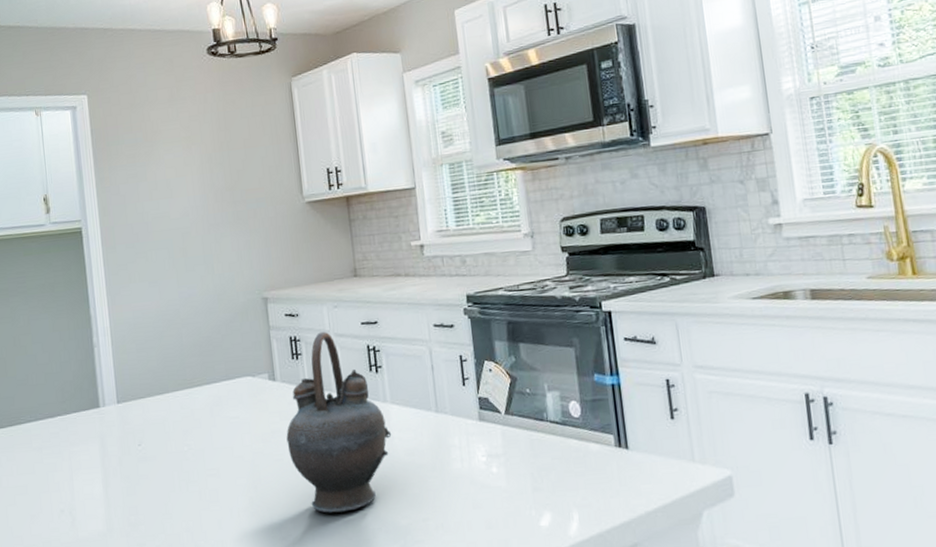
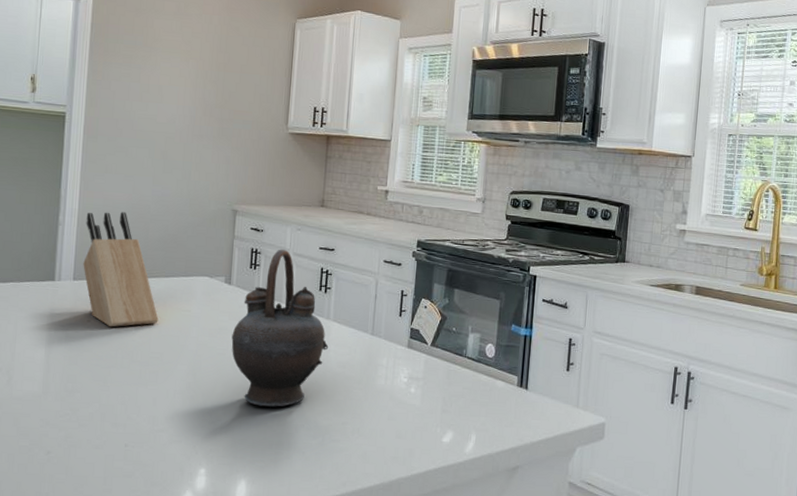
knife block: none [119,321,208,449] -> present [83,212,159,328]

